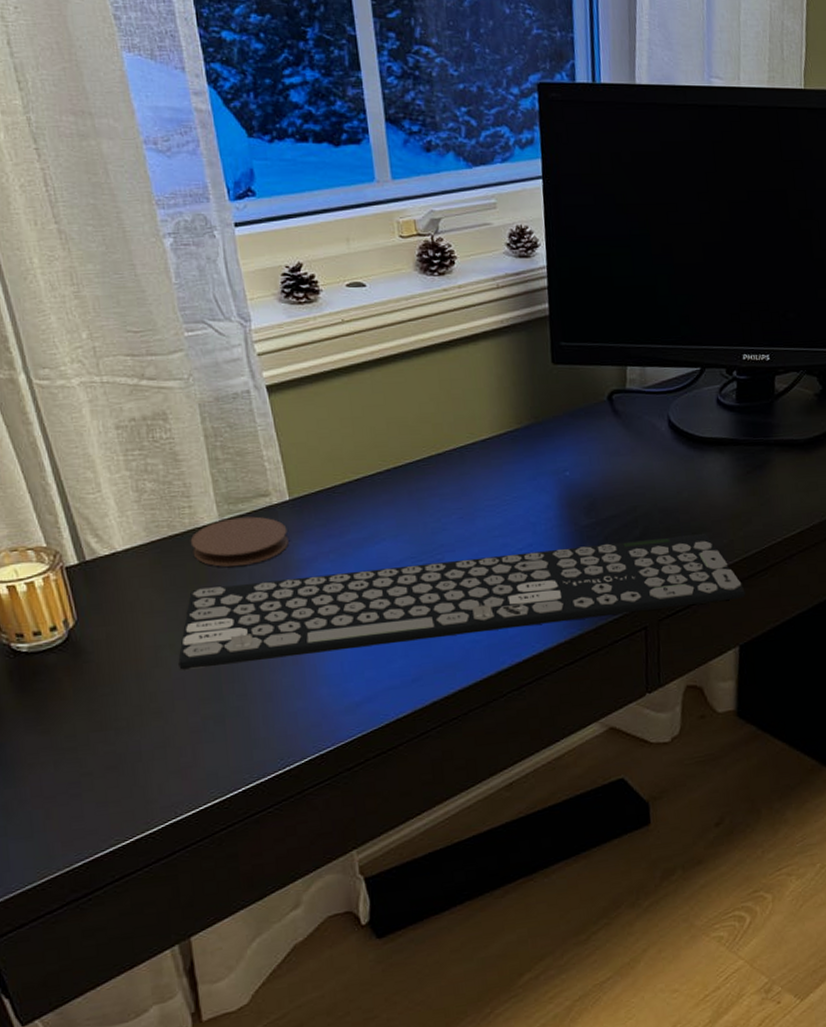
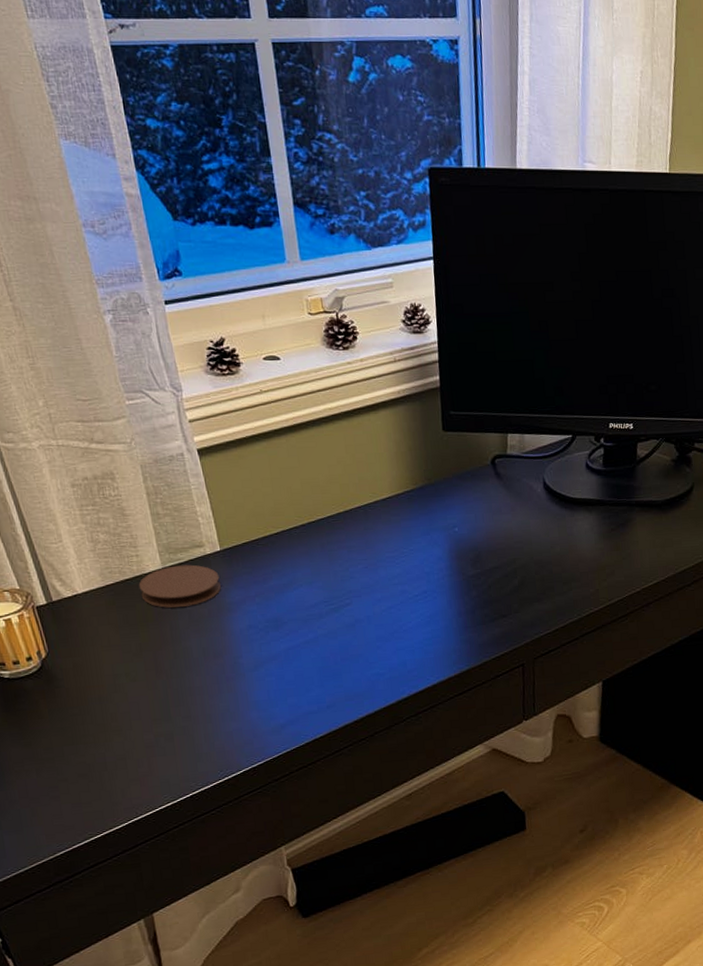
keyboard: present [178,534,746,670] -> none [133,584,609,695]

